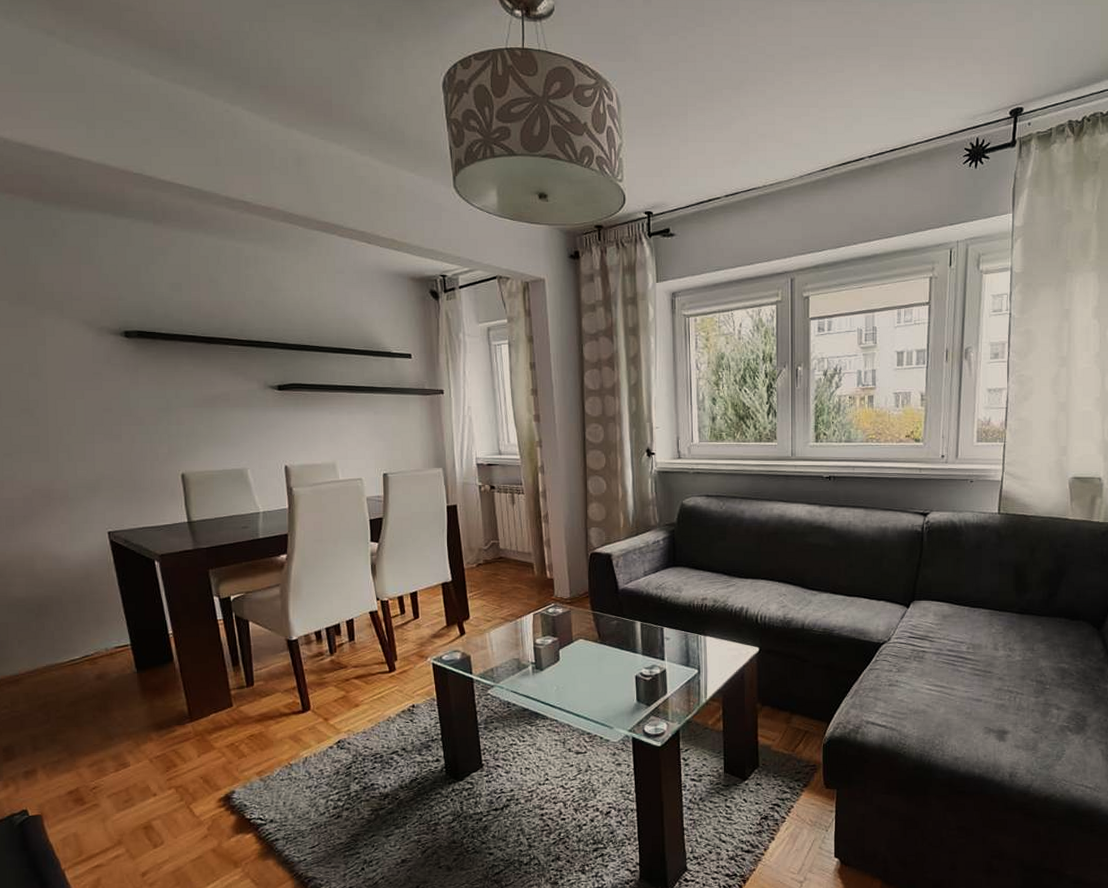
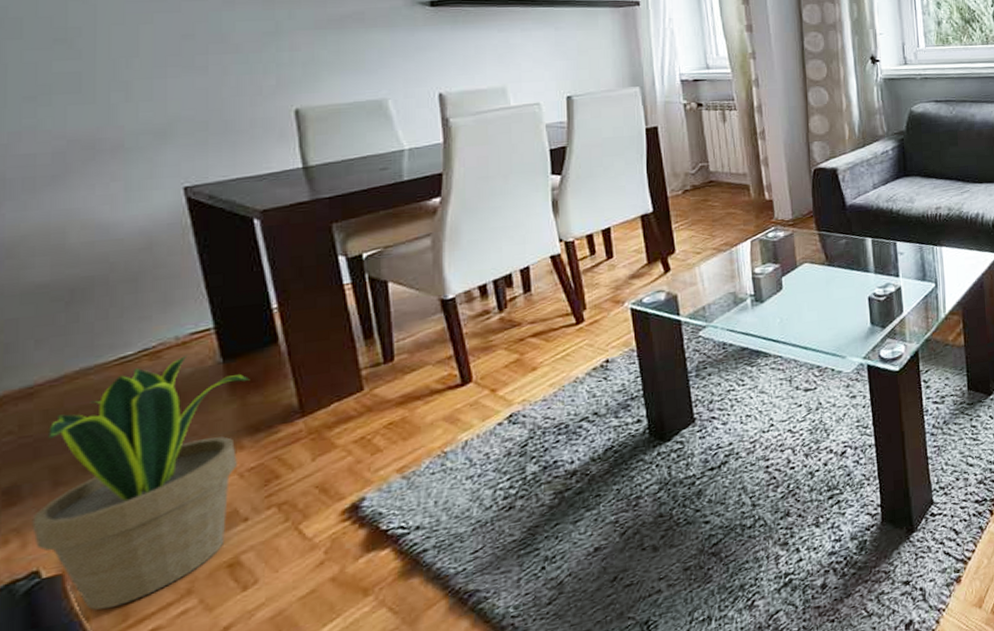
potted plant: none [22,664,155,845] -> present [32,355,250,610]

